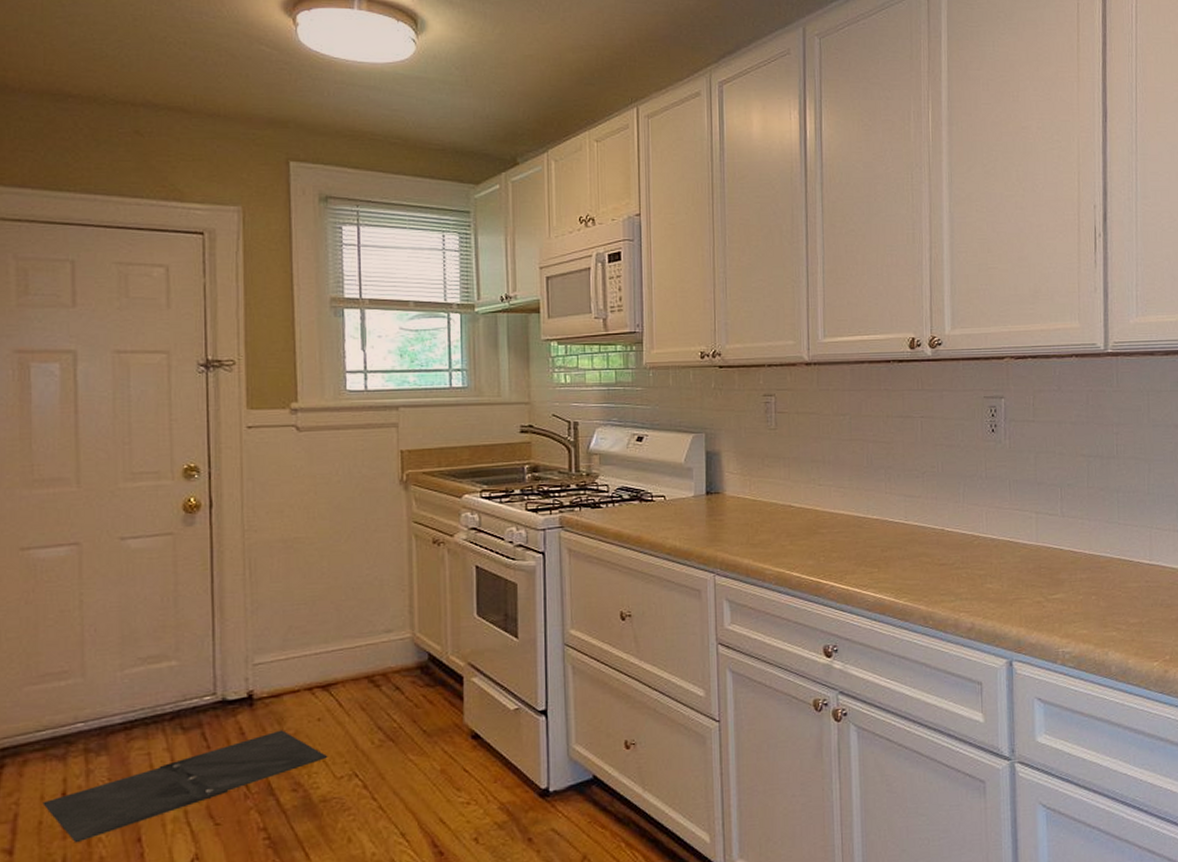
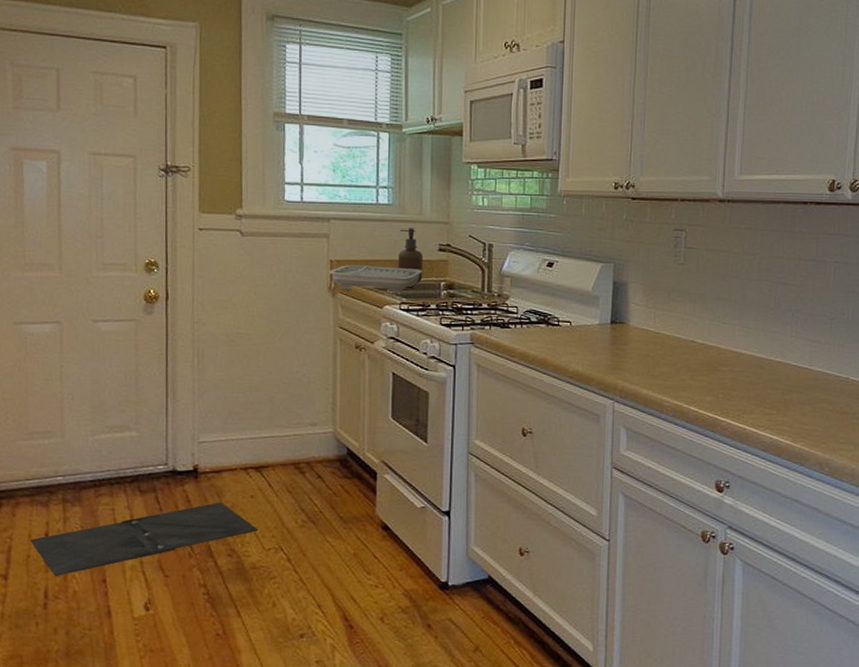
dish rack: none [399,453,505,481] -> present [329,265,423,293]
soap dispenser: none [476,410,505,468] -> present [397,228,424,283]

